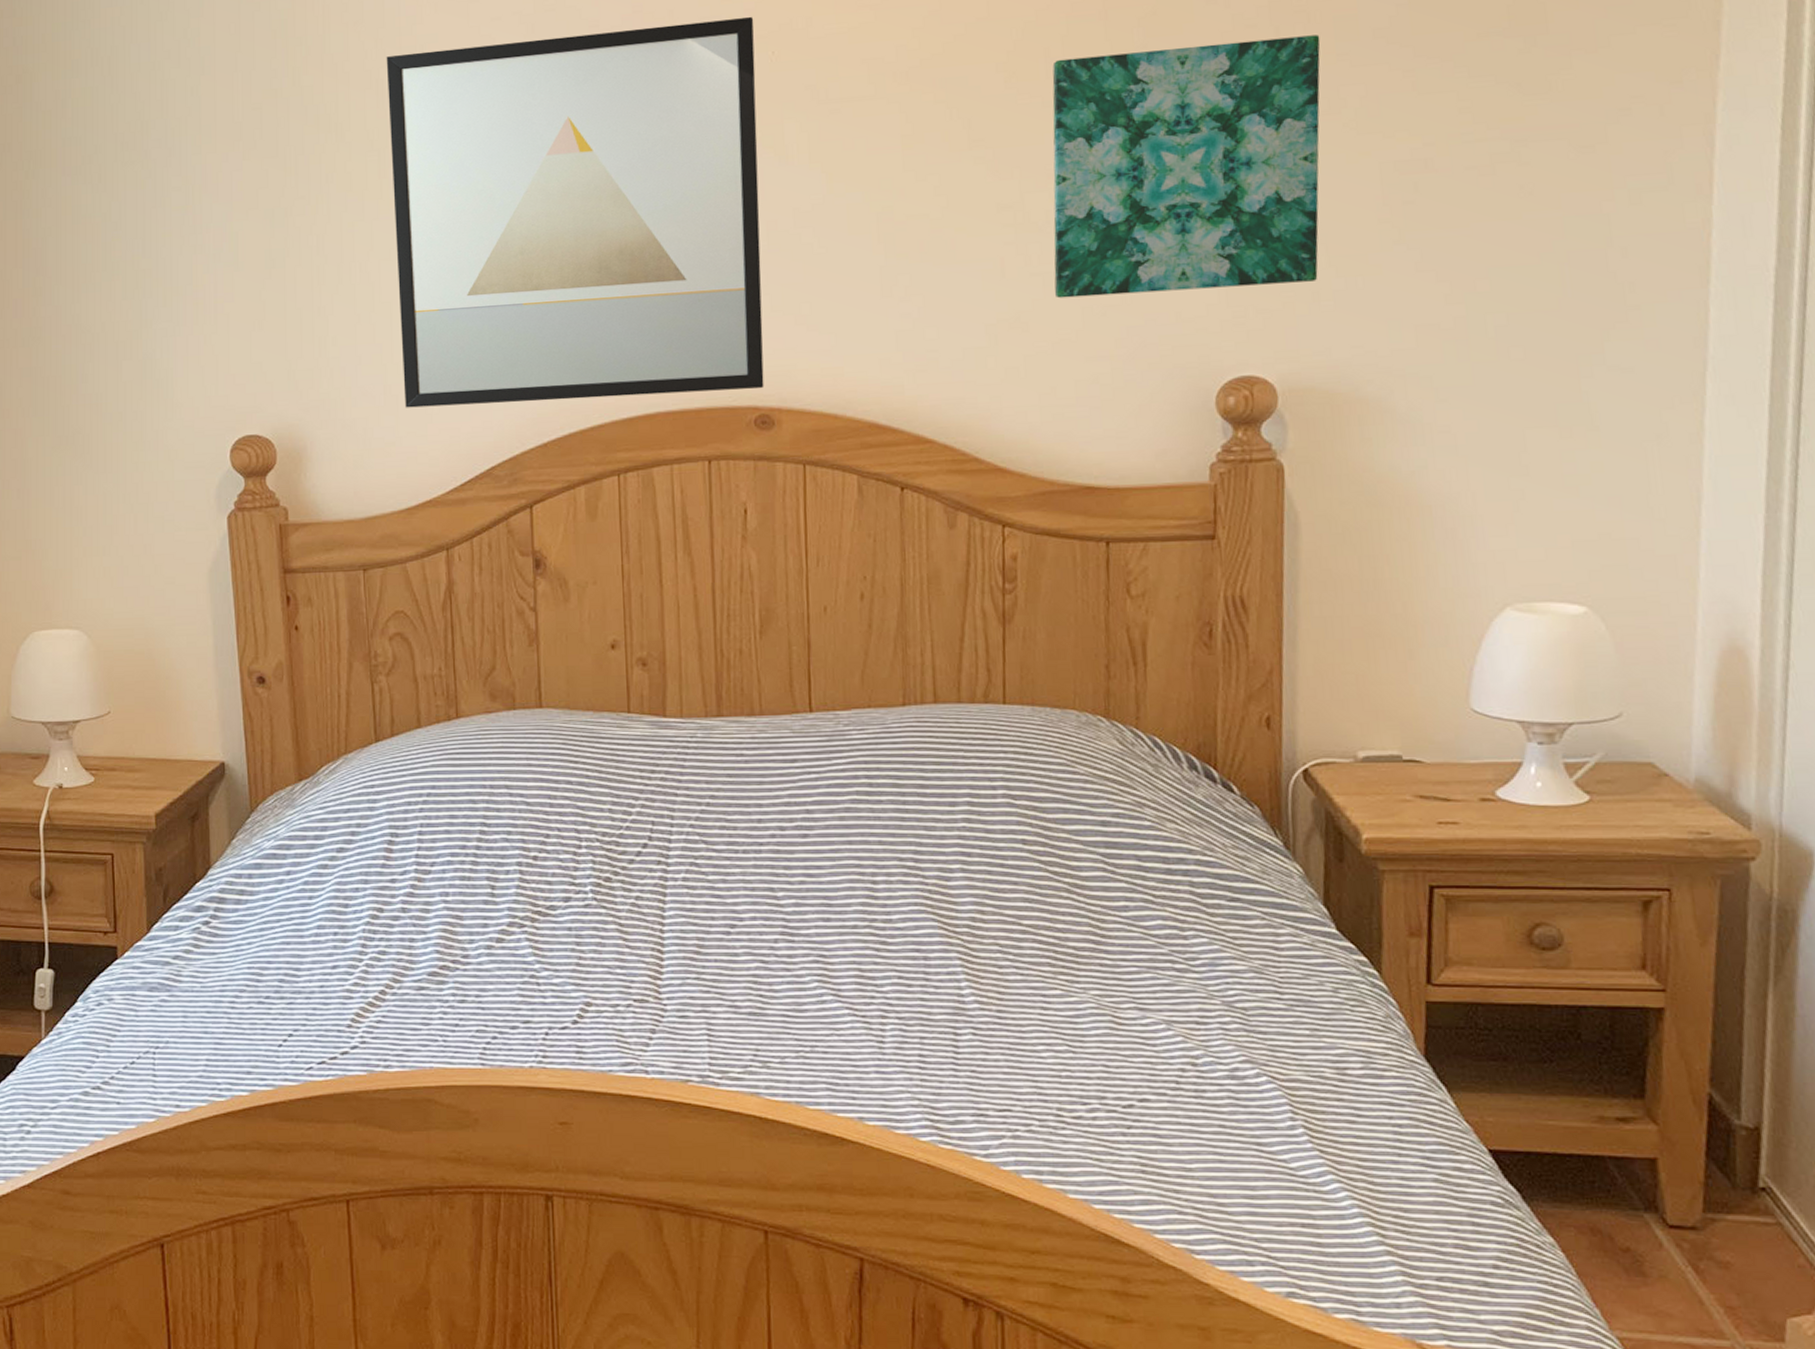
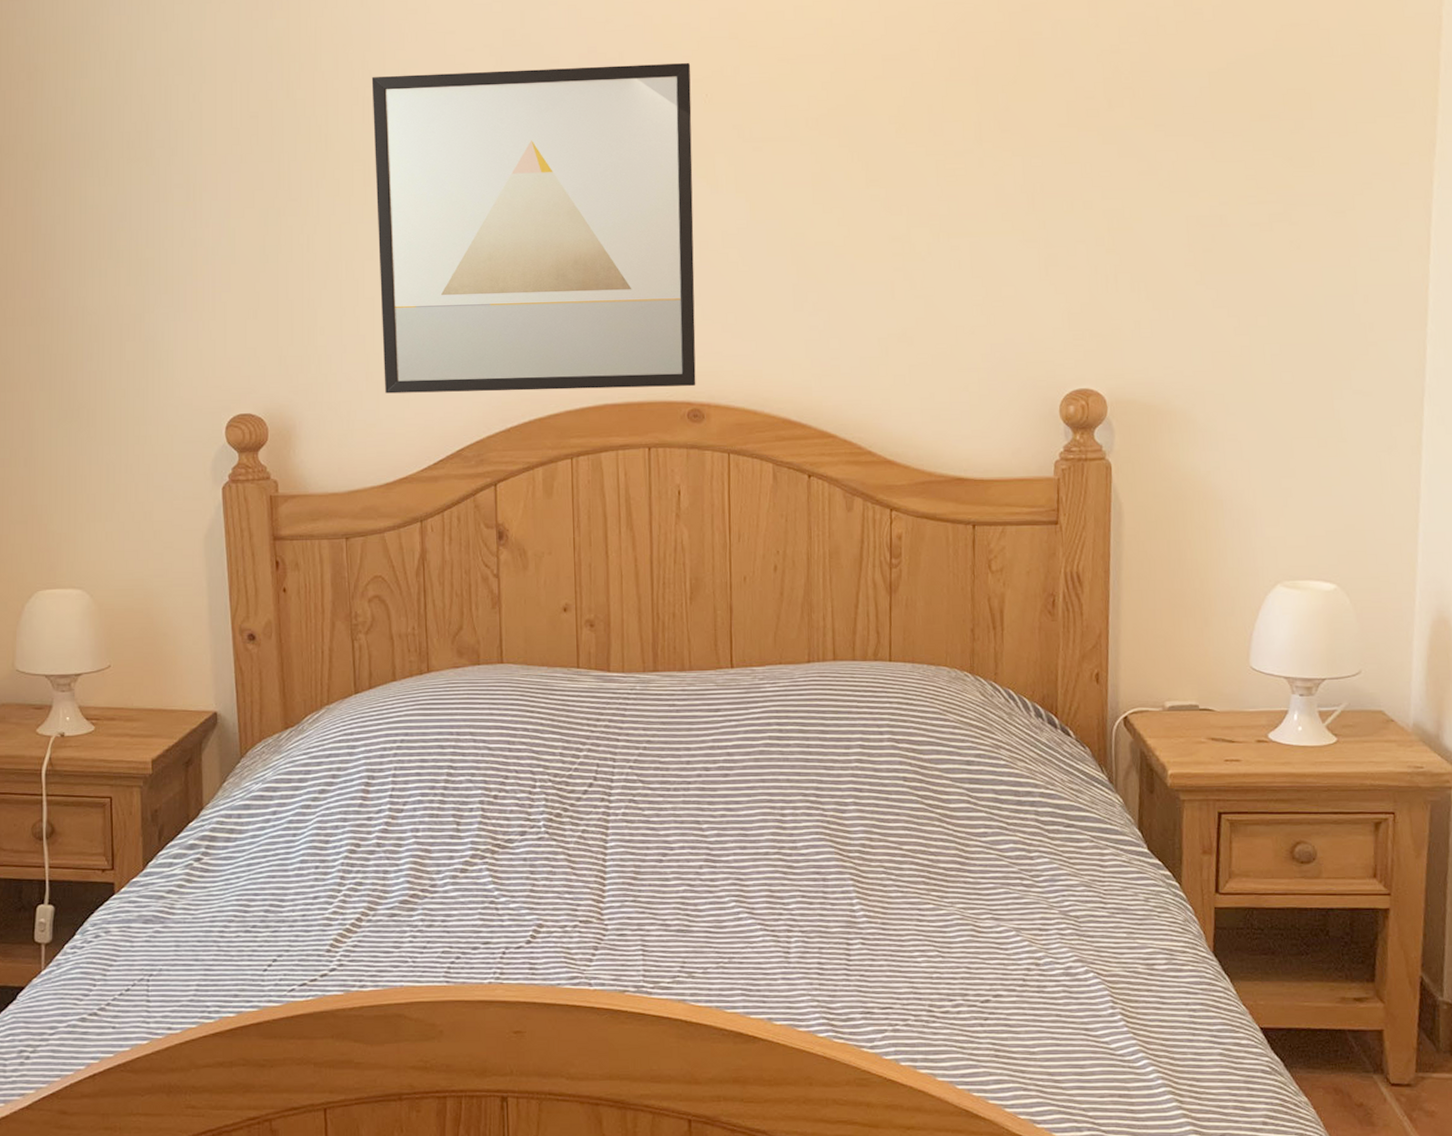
wall art: present [1052,35,1321,298] -> none [933,108,1143,318]

